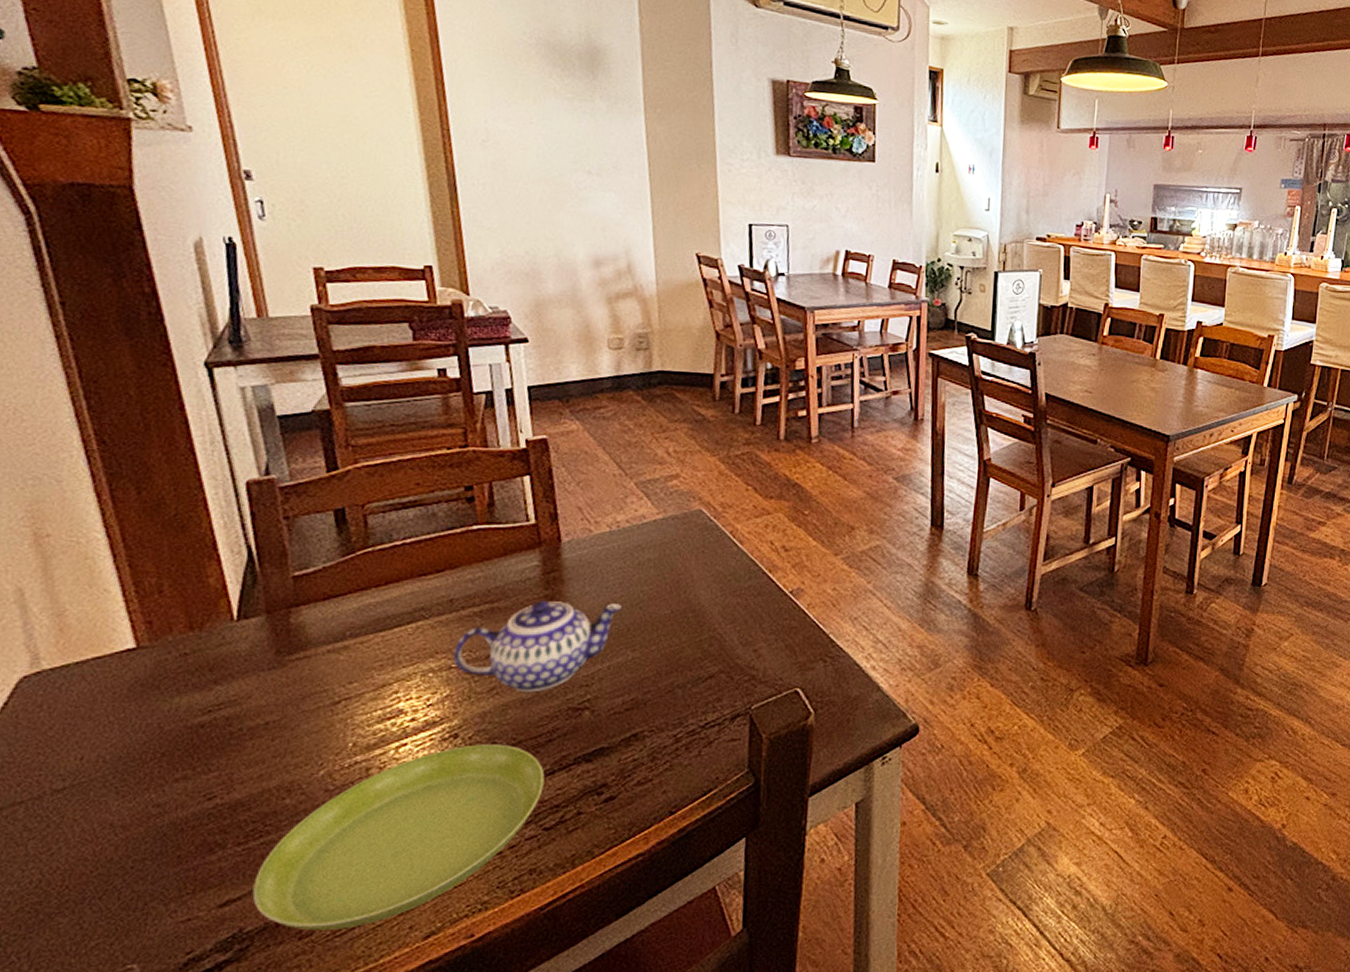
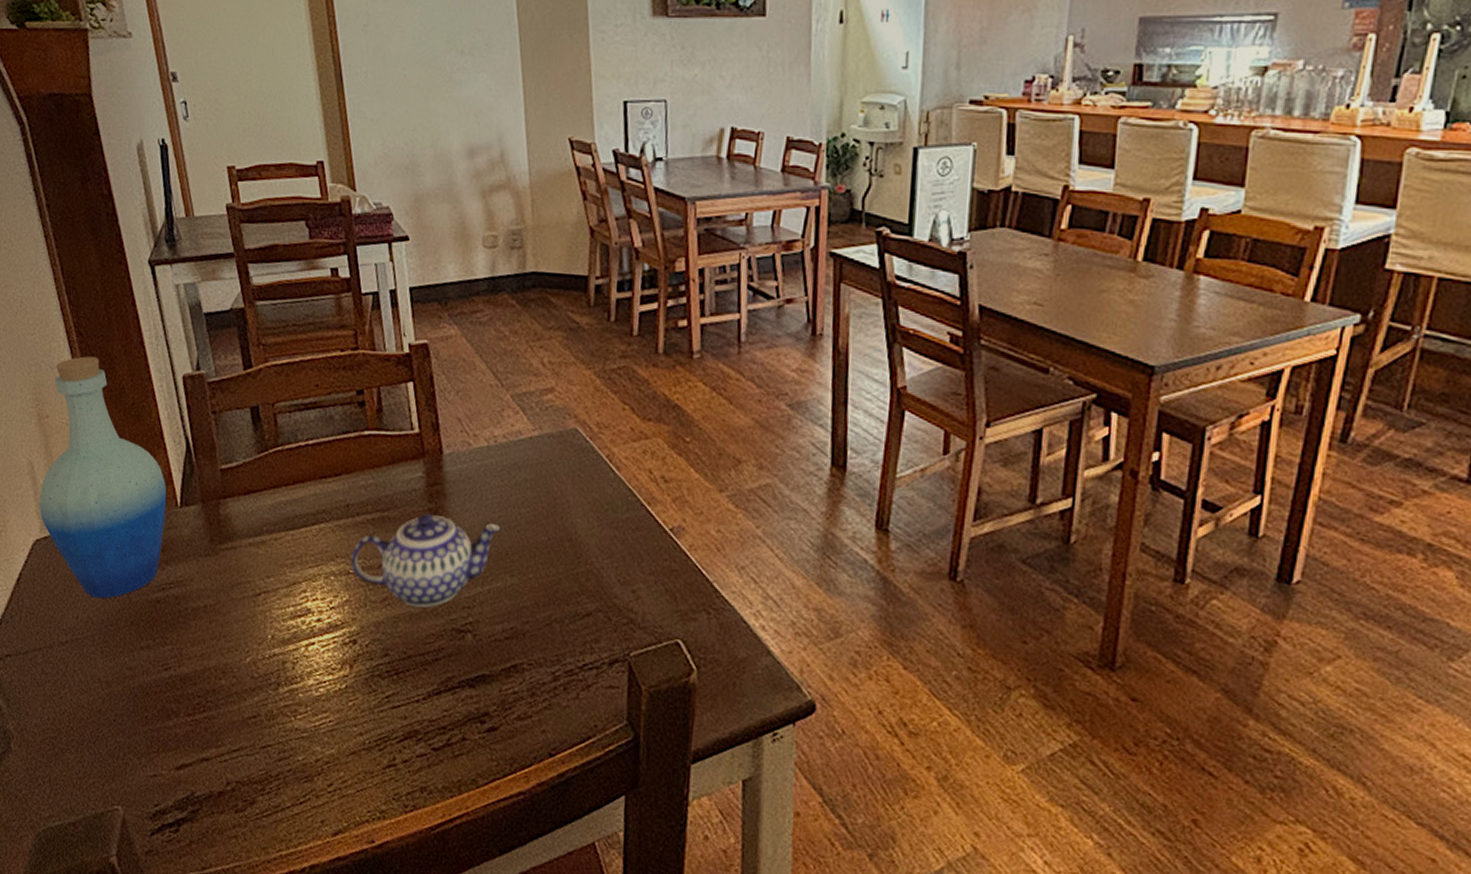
bottle: none [29,466,219,733] -> present [39,356,167,599]
saucer: present [252,744,545,931] -> none [200,653,432,812]

